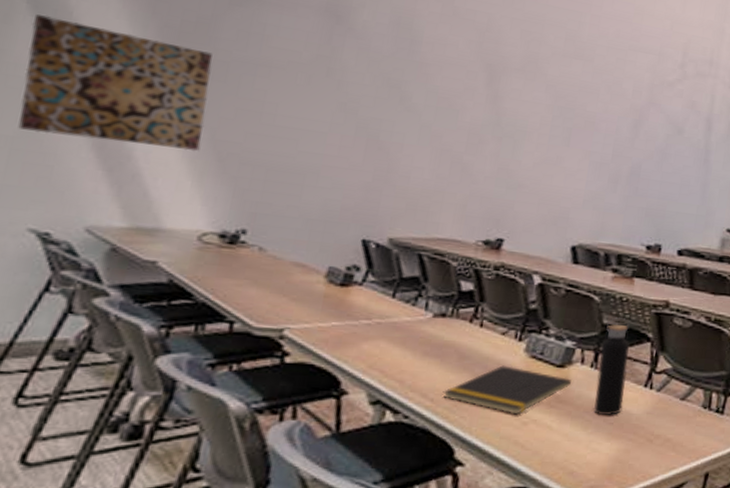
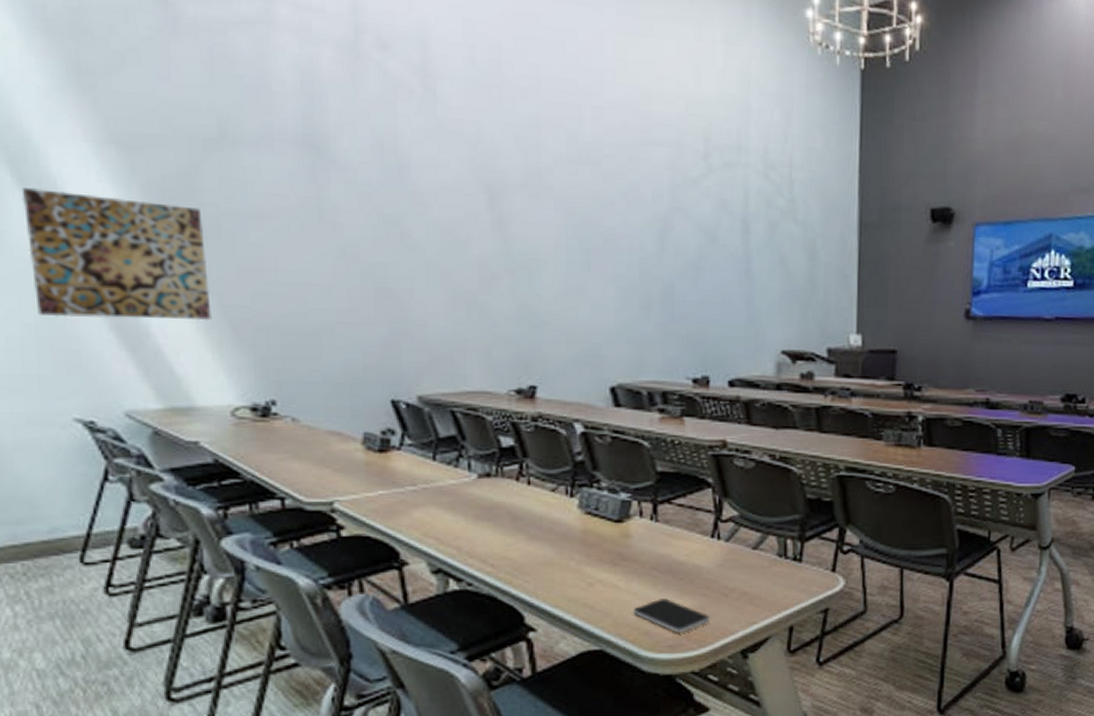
notepad: present [443,365,571,415] -> none [502,524,632,576]
smartphone: none [561,441,635,475] -> present [633,599,711,633]
water bottle: present [593,317,631,416] -> none [658,463,691,572]

